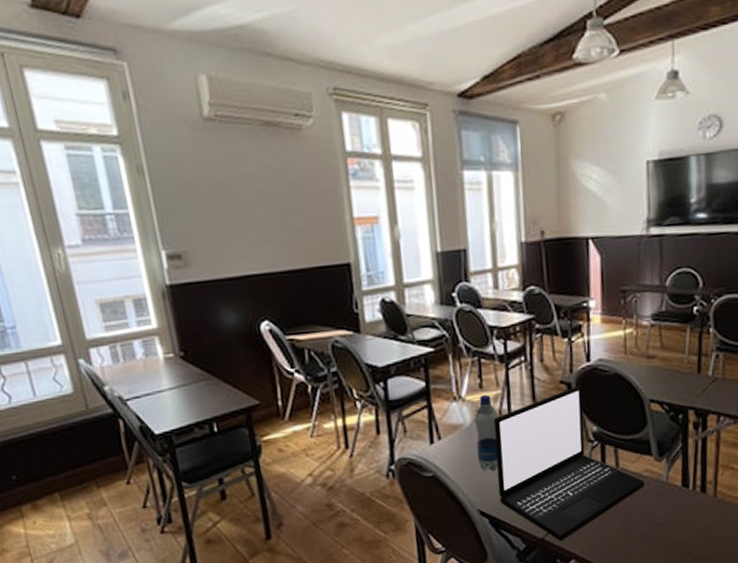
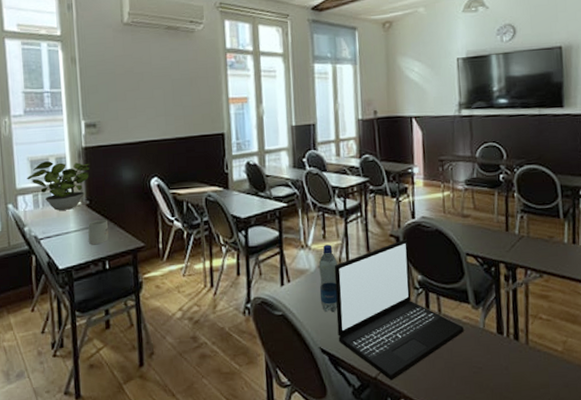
potted plant: none [98,304,180,365] -> present [27,161,91,211]
mug: none [185,373,214,405] -> present [88,219,109,245]

